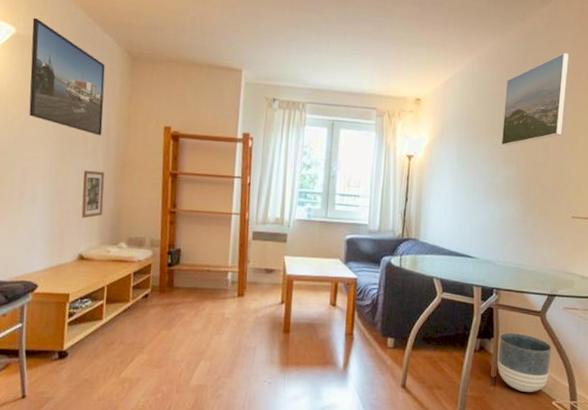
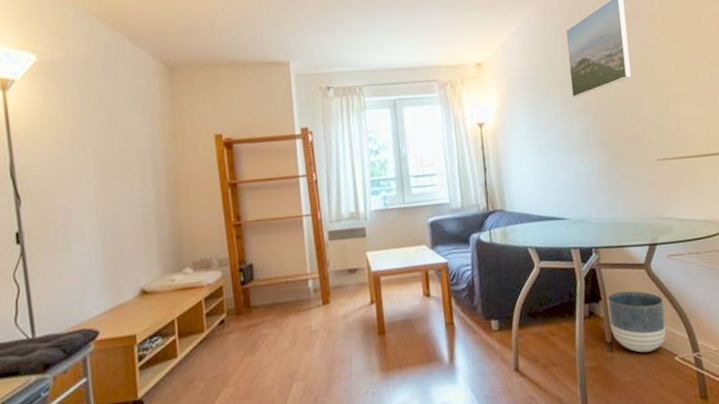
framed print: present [29,17,105,136] -> none [53,41,148,156]
picture frame: present [81,170,104,219] -> none [132,194,161,249]

